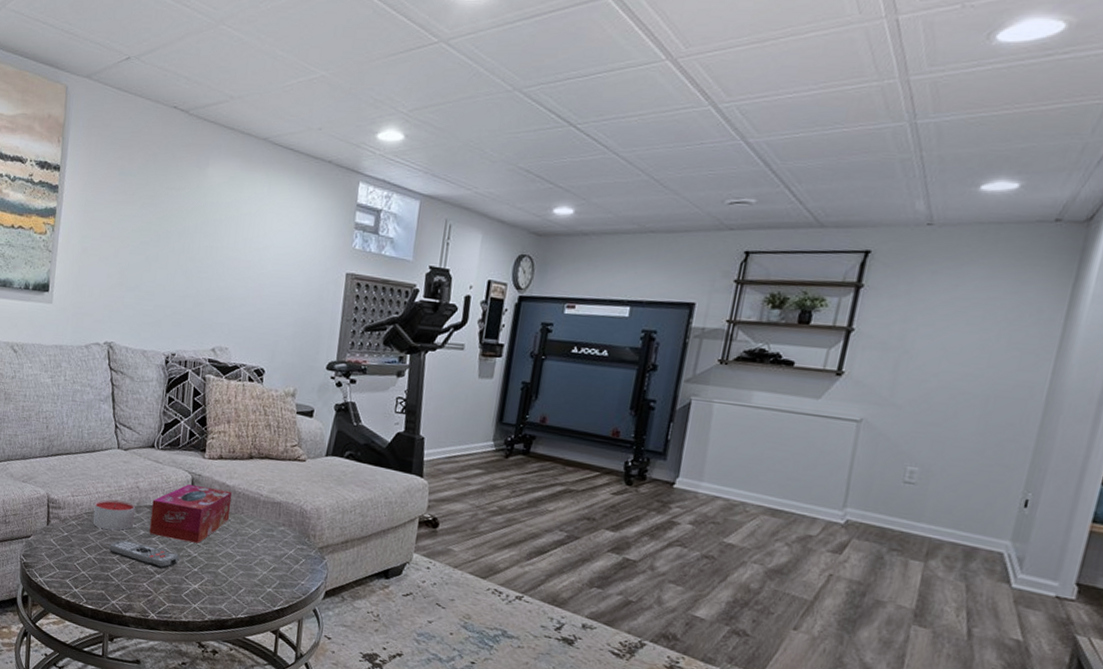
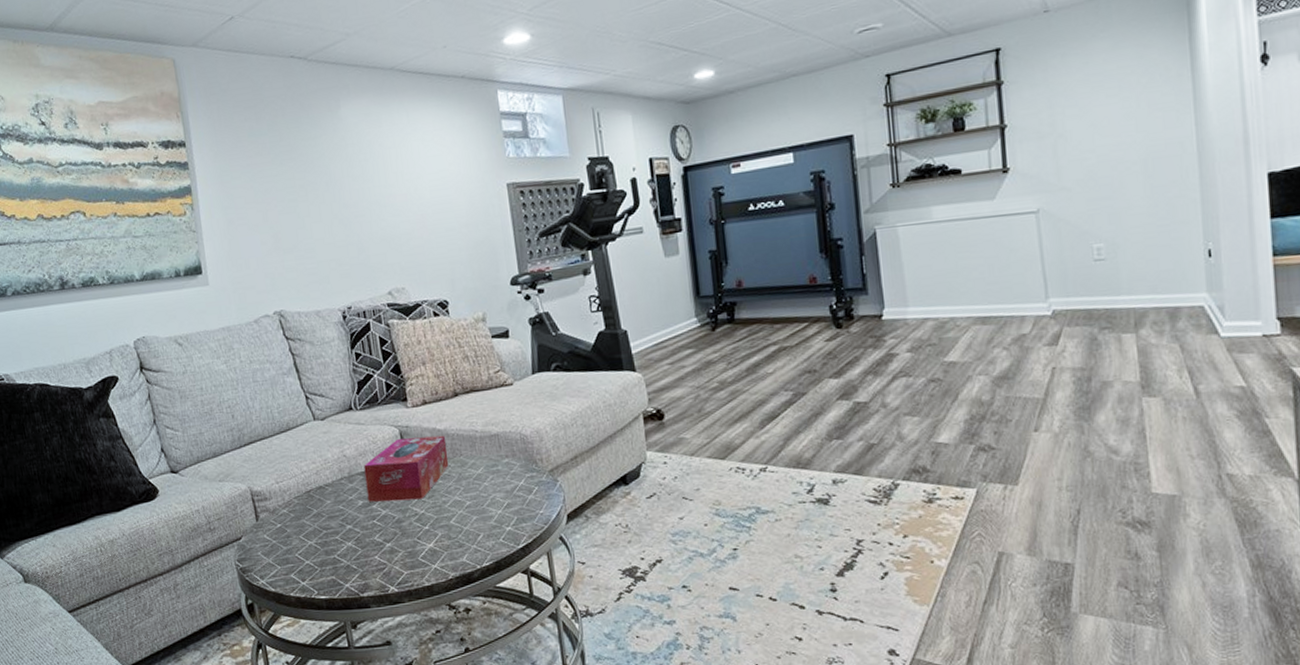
candle: present [92,499,135,531] -> none [302,473,349,510]
remote control: present [109,540,180,569] -> none [328,515,407,537]

